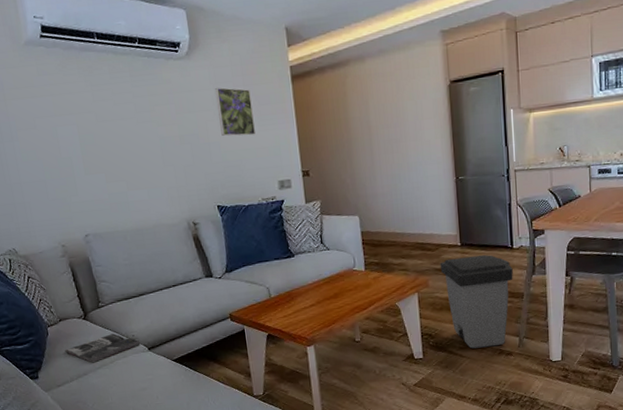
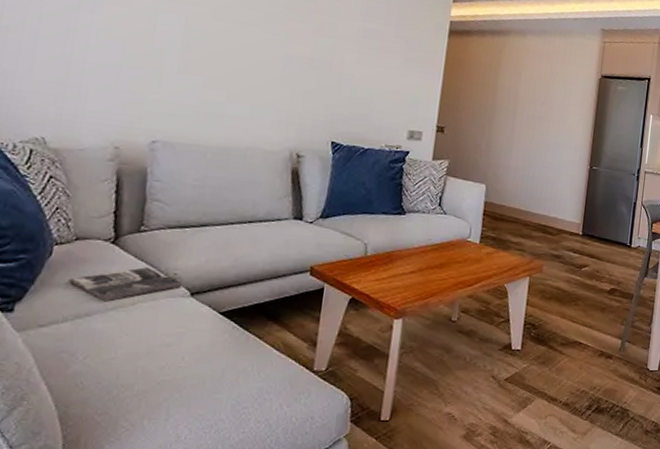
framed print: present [214,87,255,136] -> none [358,21,402,78]
trash can: present [440,255,513,349] -> none [557,246,627,347]

